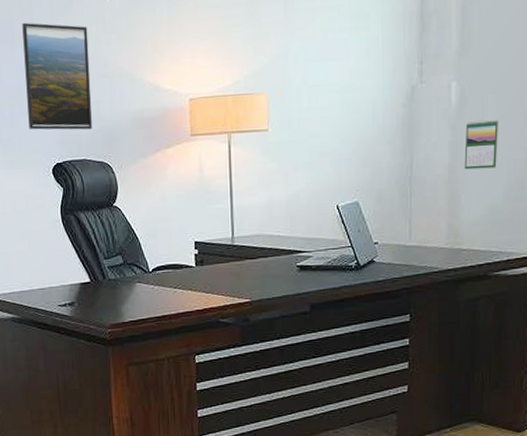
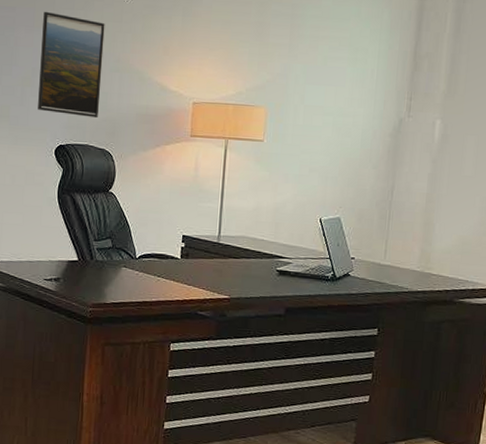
calendar: present [464,119,498,170] -> none [441,158,476,203]

